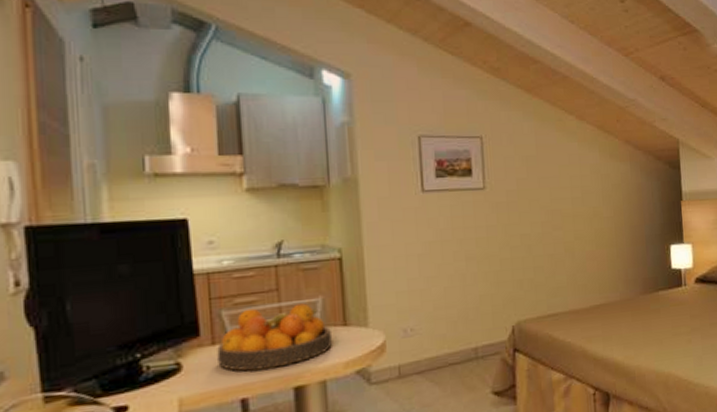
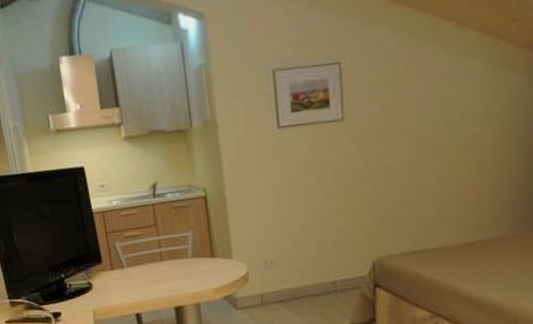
fruit bowl: present [217,303,332,371] -> none [115,237,203,292]

